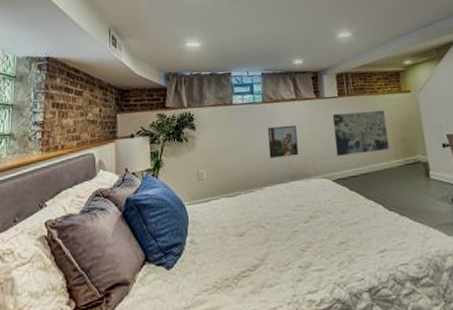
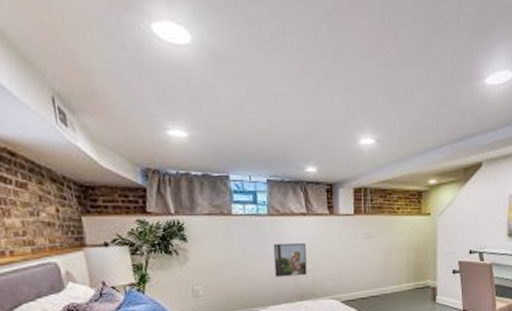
wall art: present [332,110,389,156] -> none [346,232,401,278]

